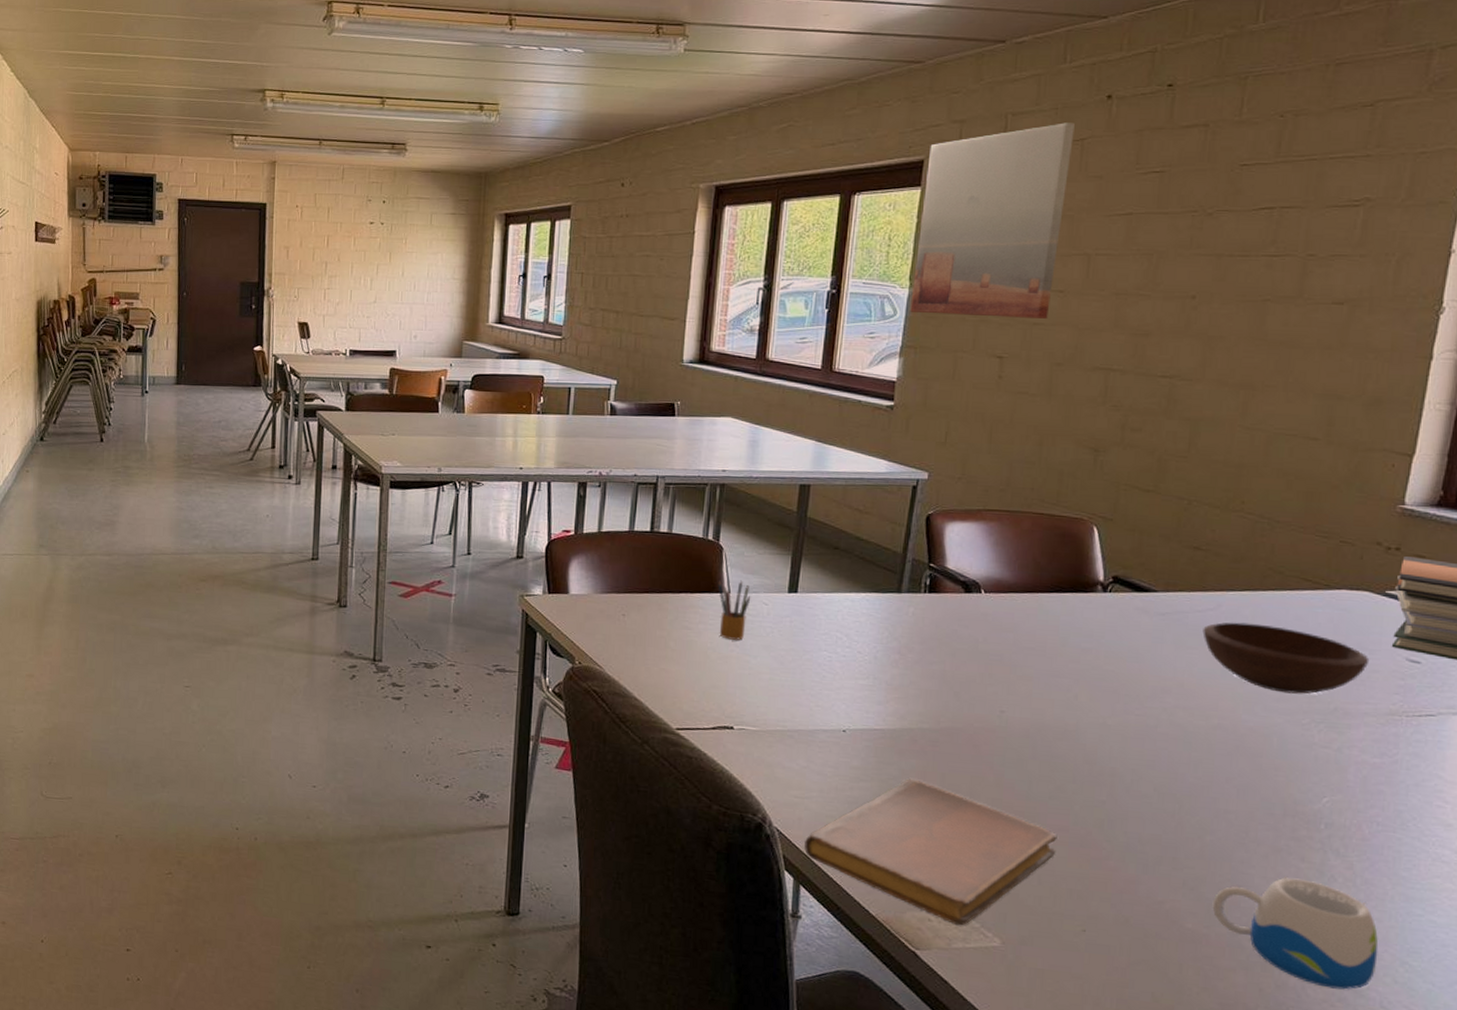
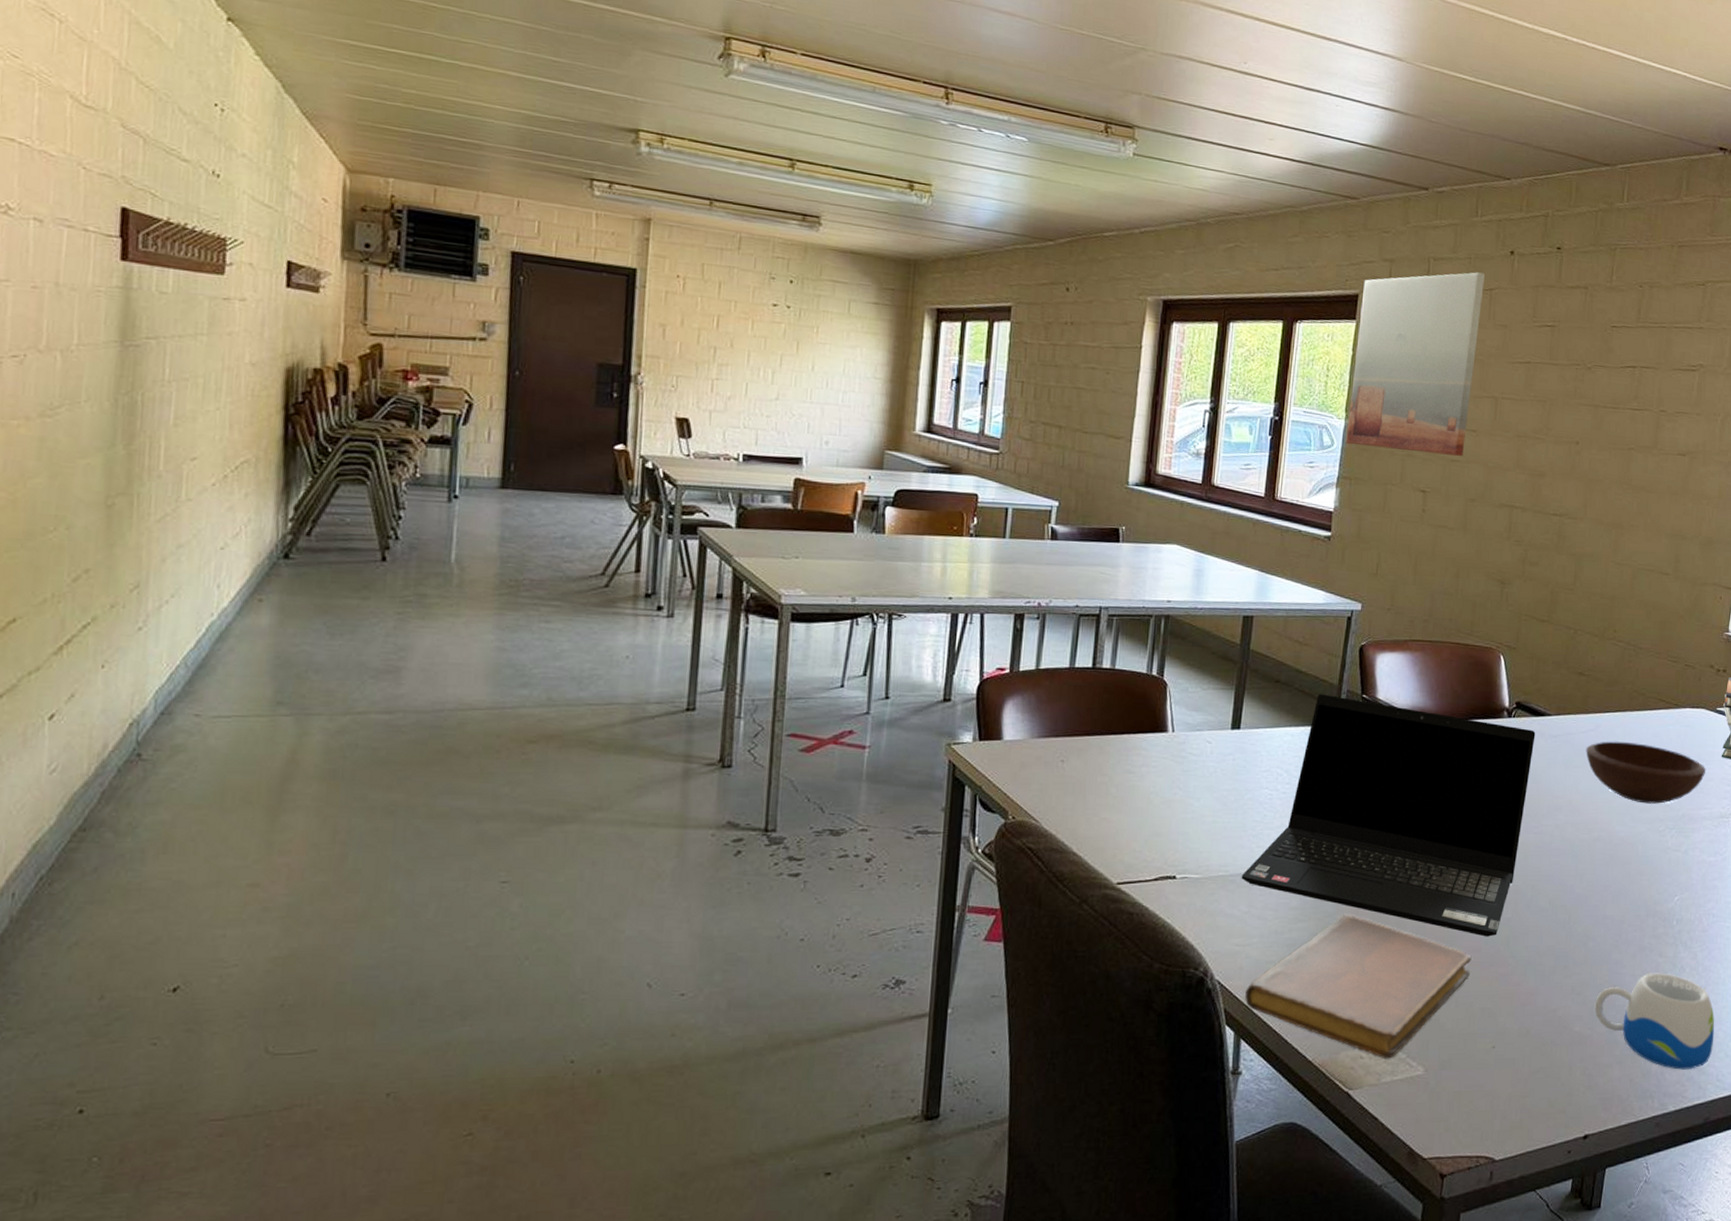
pencil box: present [718,580,751,640] -> none [1161,718,1195,782]
laptop computer: none [799,561,1138,818] -> present [1241,693,1536,937]

